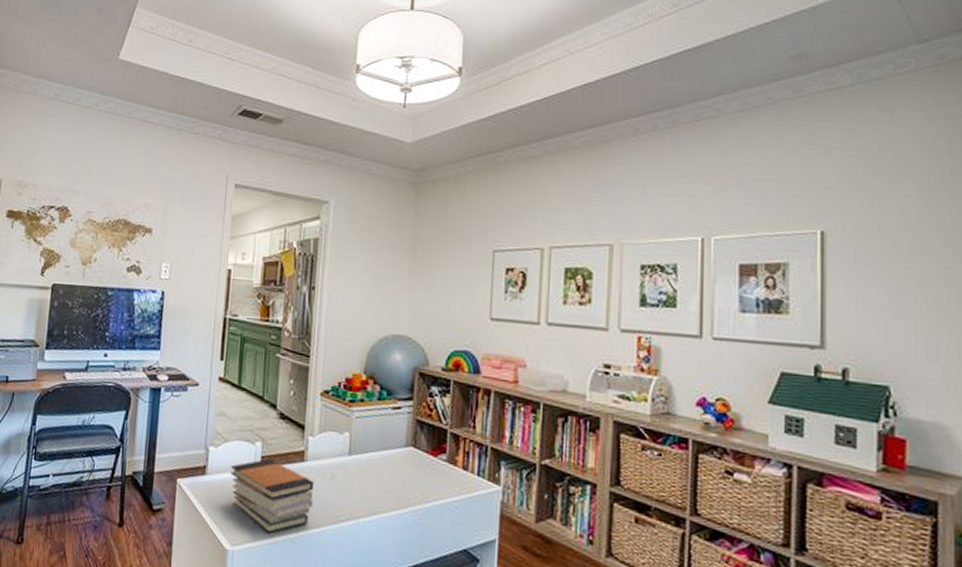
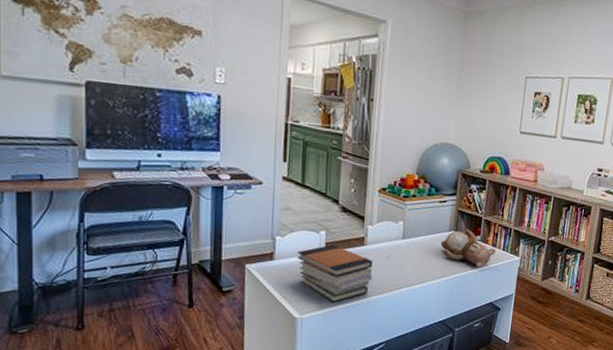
teddy bear: none [395,445,469,498] -> present [440,229,496,267]

